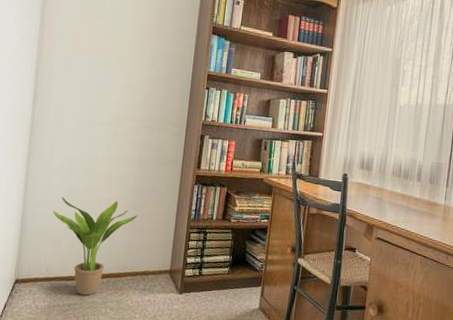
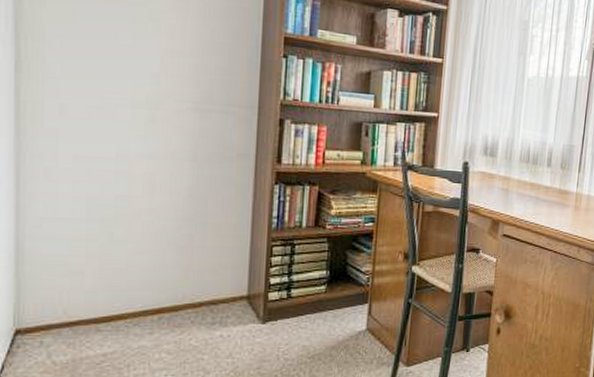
potted plant: present [53,196,137,296] -> none [66,210,196,340]

